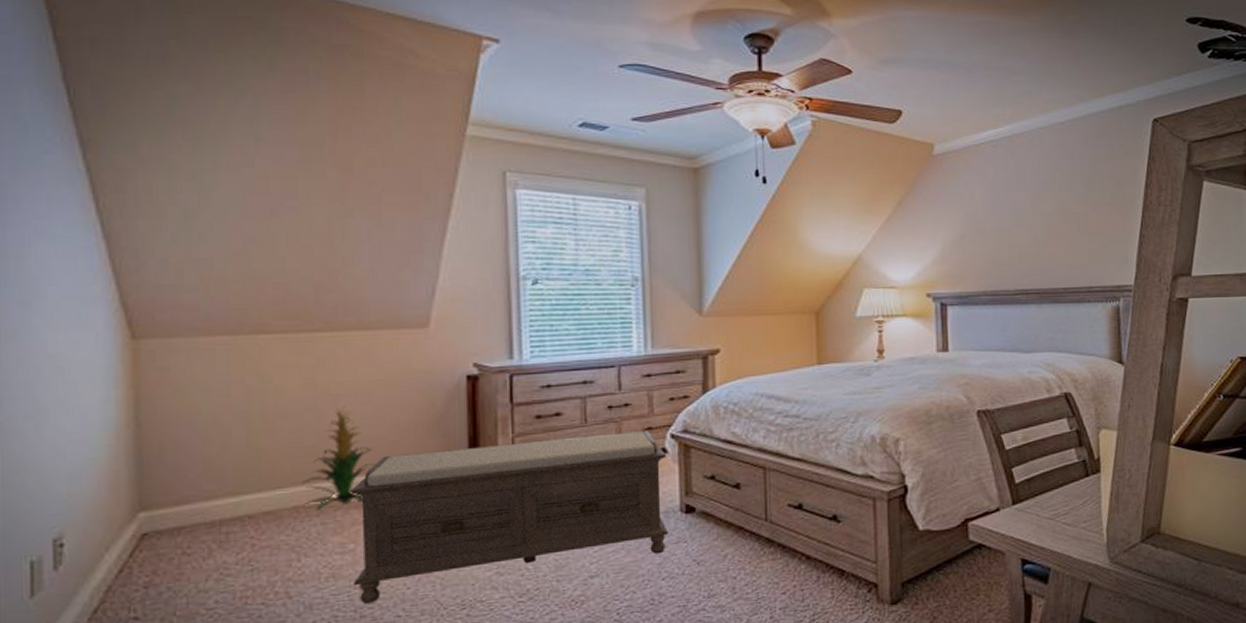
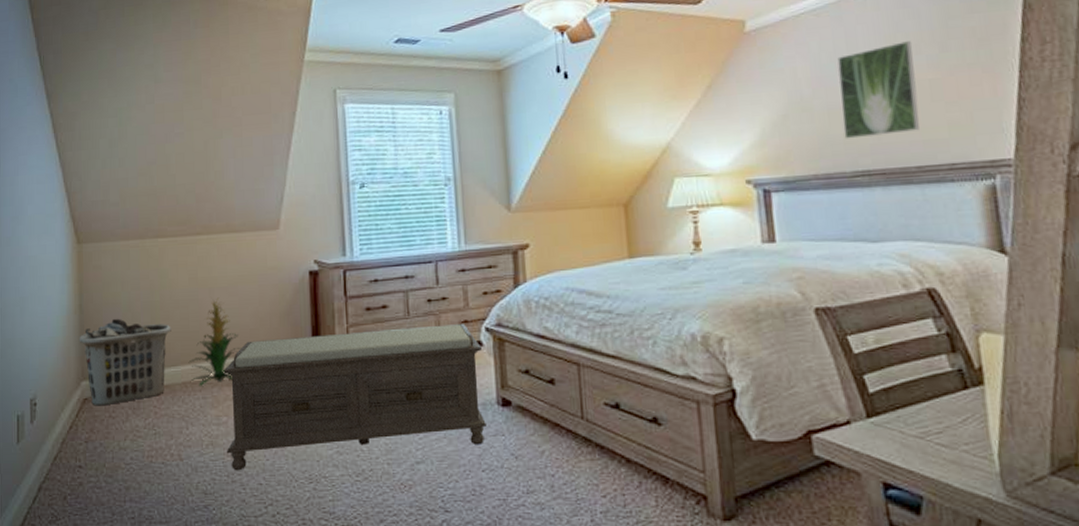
clothes hamper: none [134,432,277,542] -> present [79,318,171,406]
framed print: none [1008,178,1068,261] -> present [837,41,920,139]

